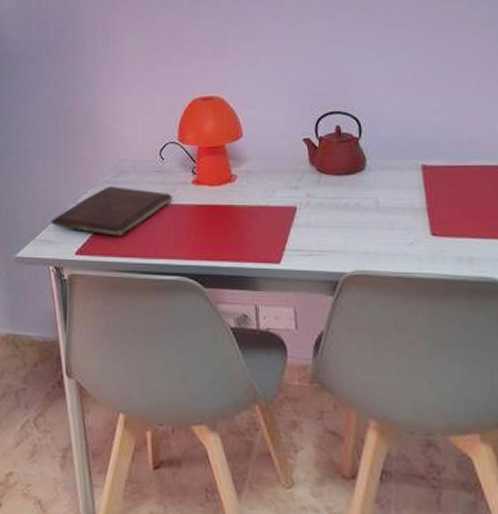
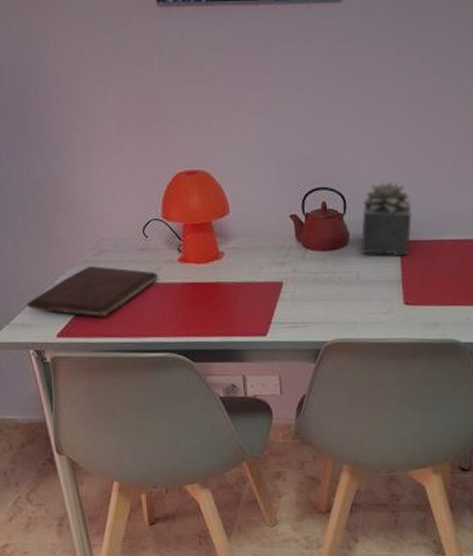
succulent plant: none [378,105,435,182] -> present [360,181,412,256]

